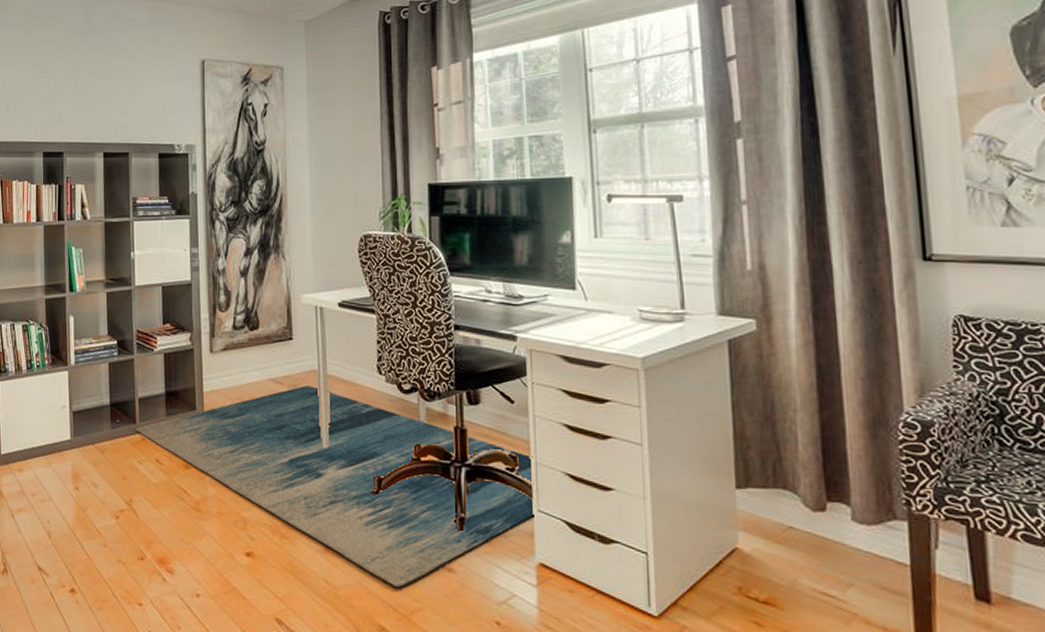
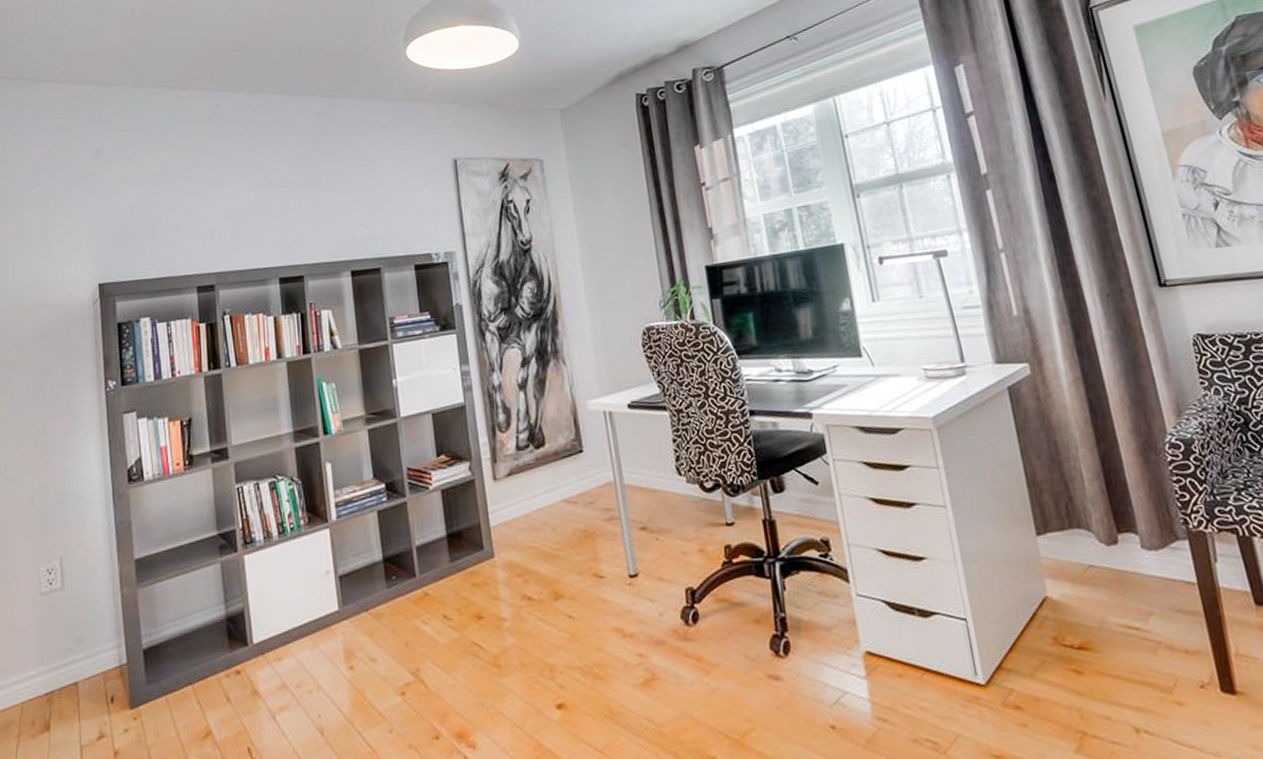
rug: present [134,386,534,588] -> none [414,500,854,711]

